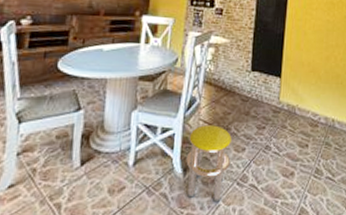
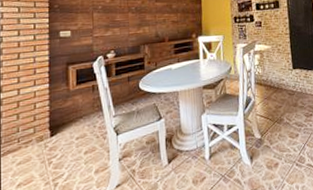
stool: present [186,125,233,203] -> none [250,118,289,183]

